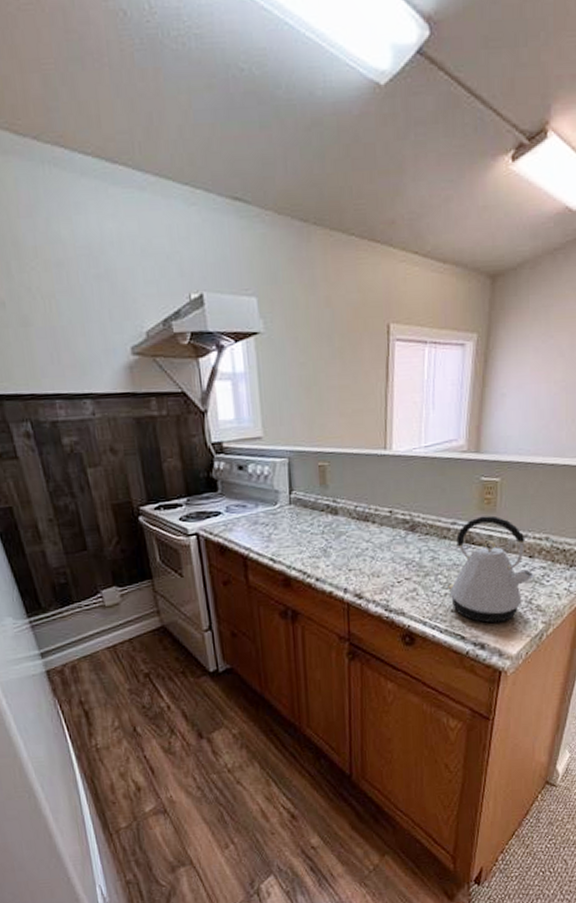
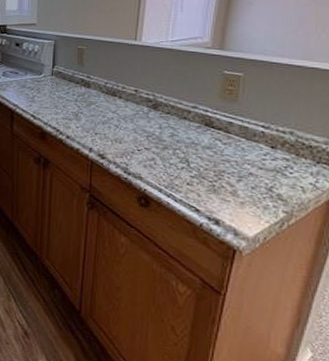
kettle: present [448,515,536,624] -> none [185,104,277,204]

